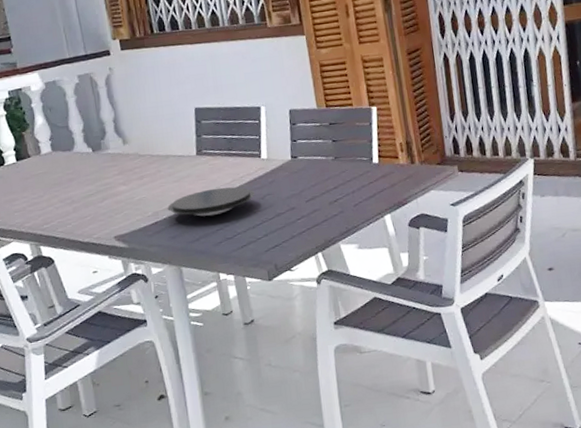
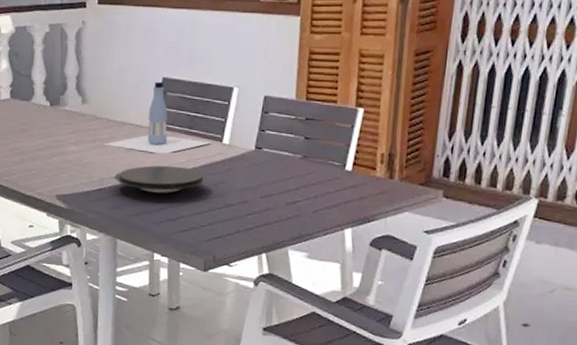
bottle: none [151,112,251,181] -> present [104,81,211,154]

